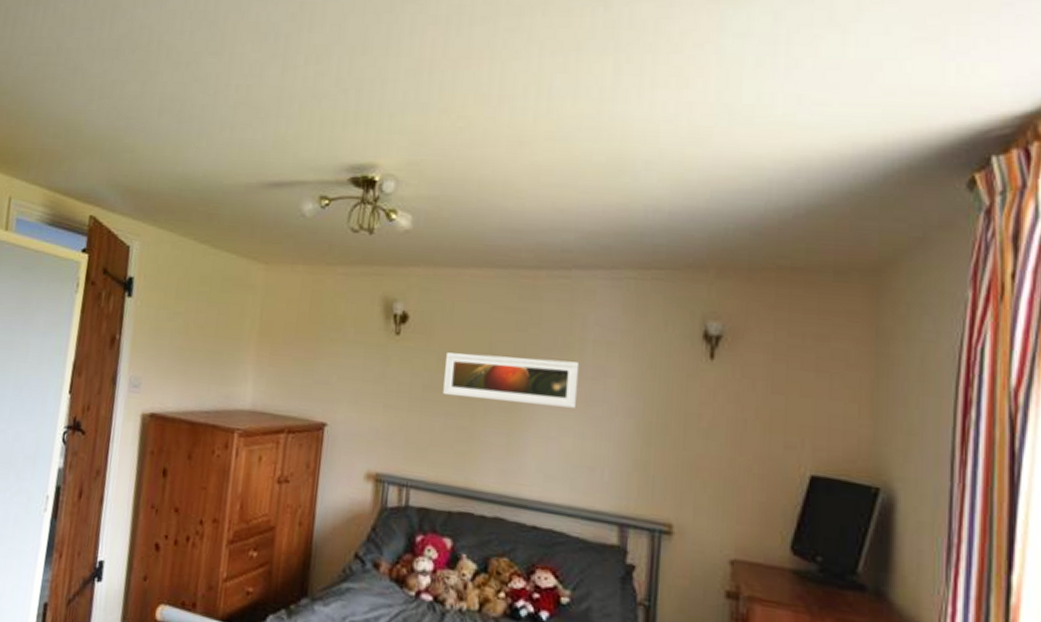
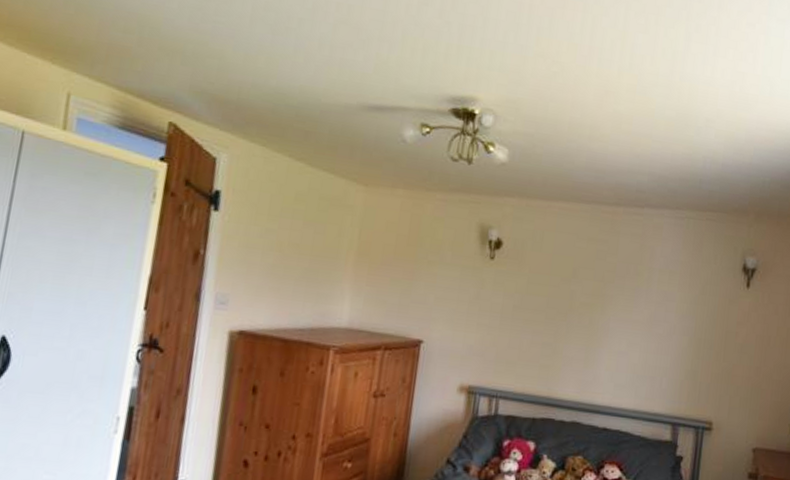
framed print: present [443,352,580,408] -> none [531,277,647,327]

